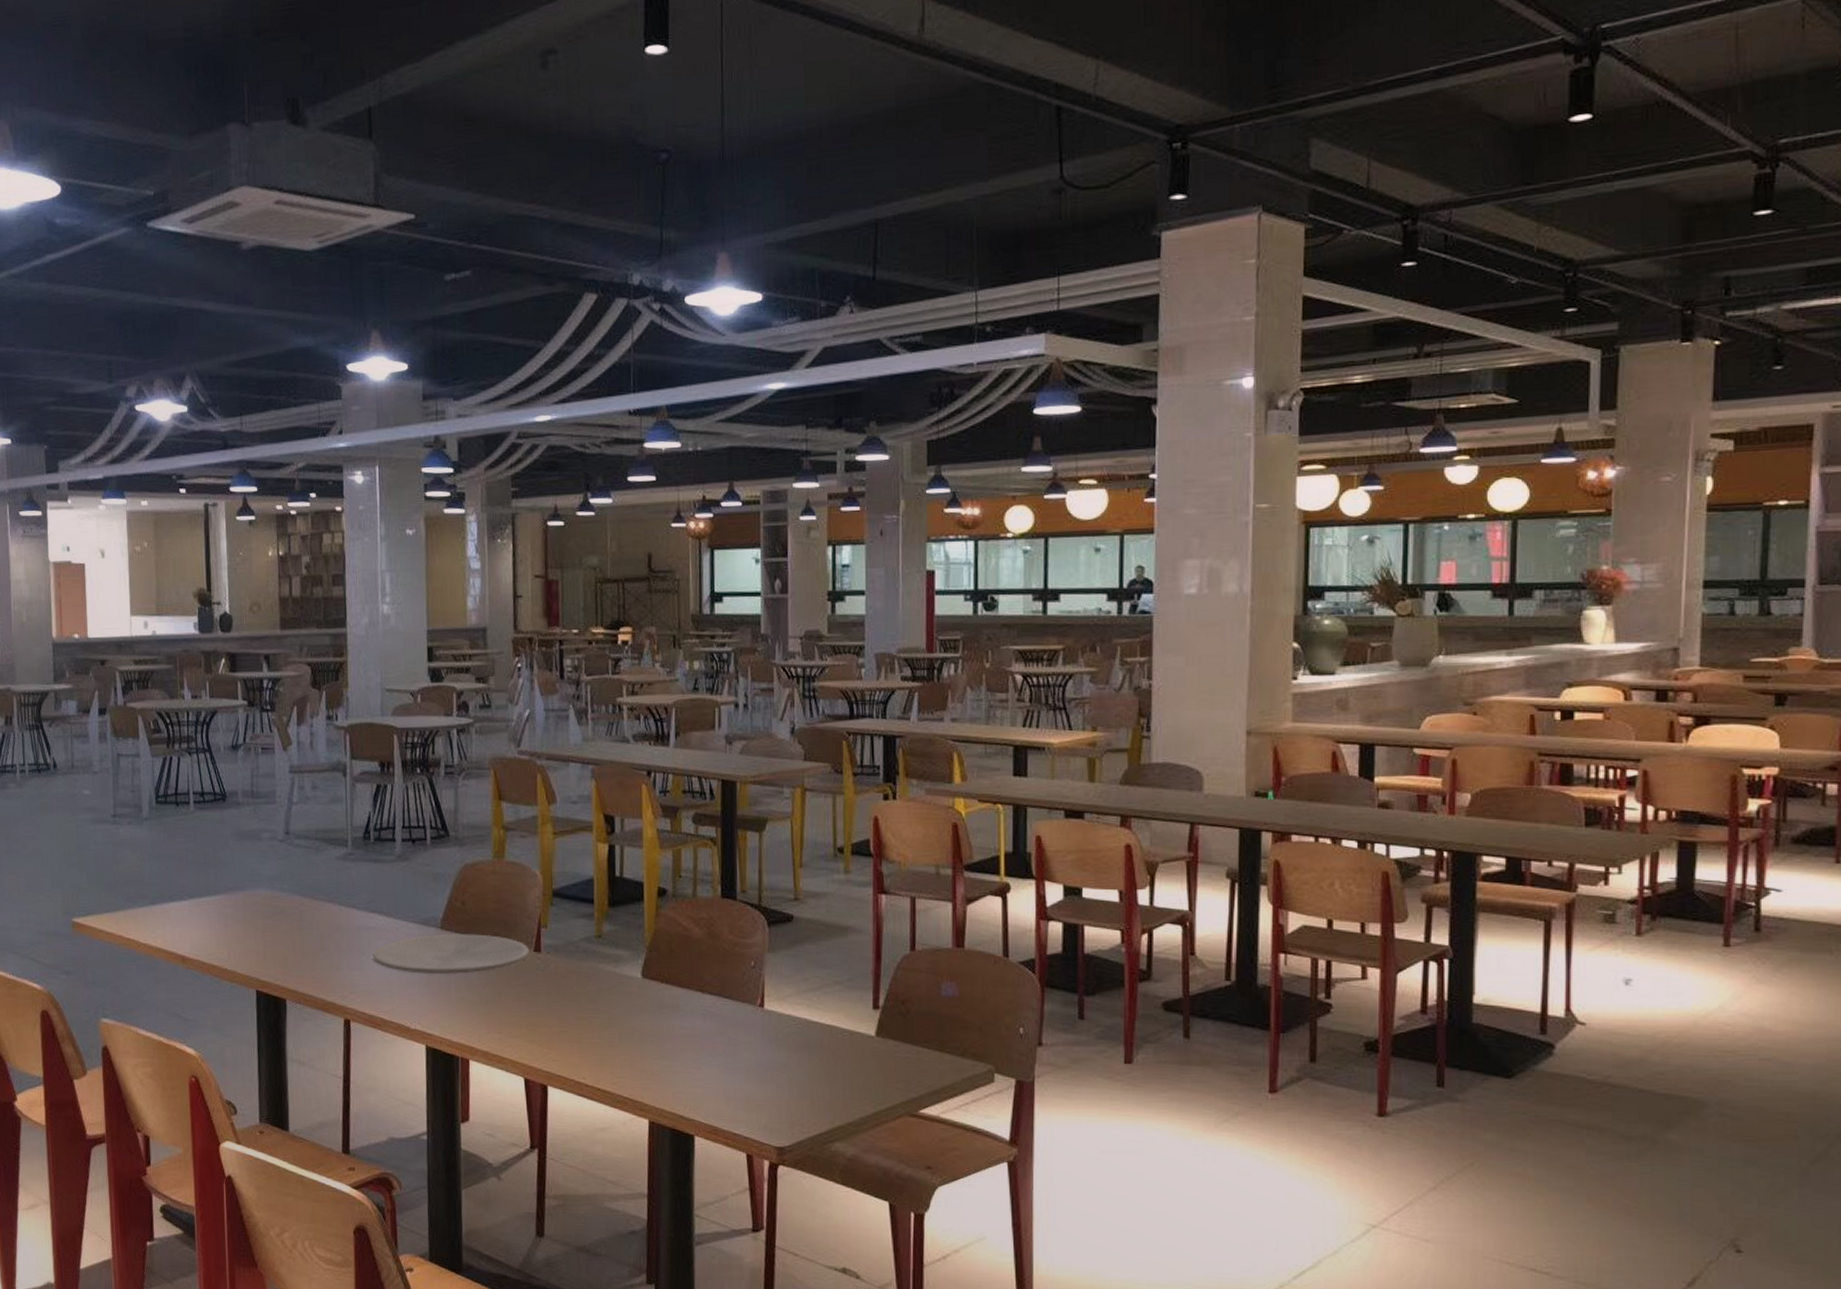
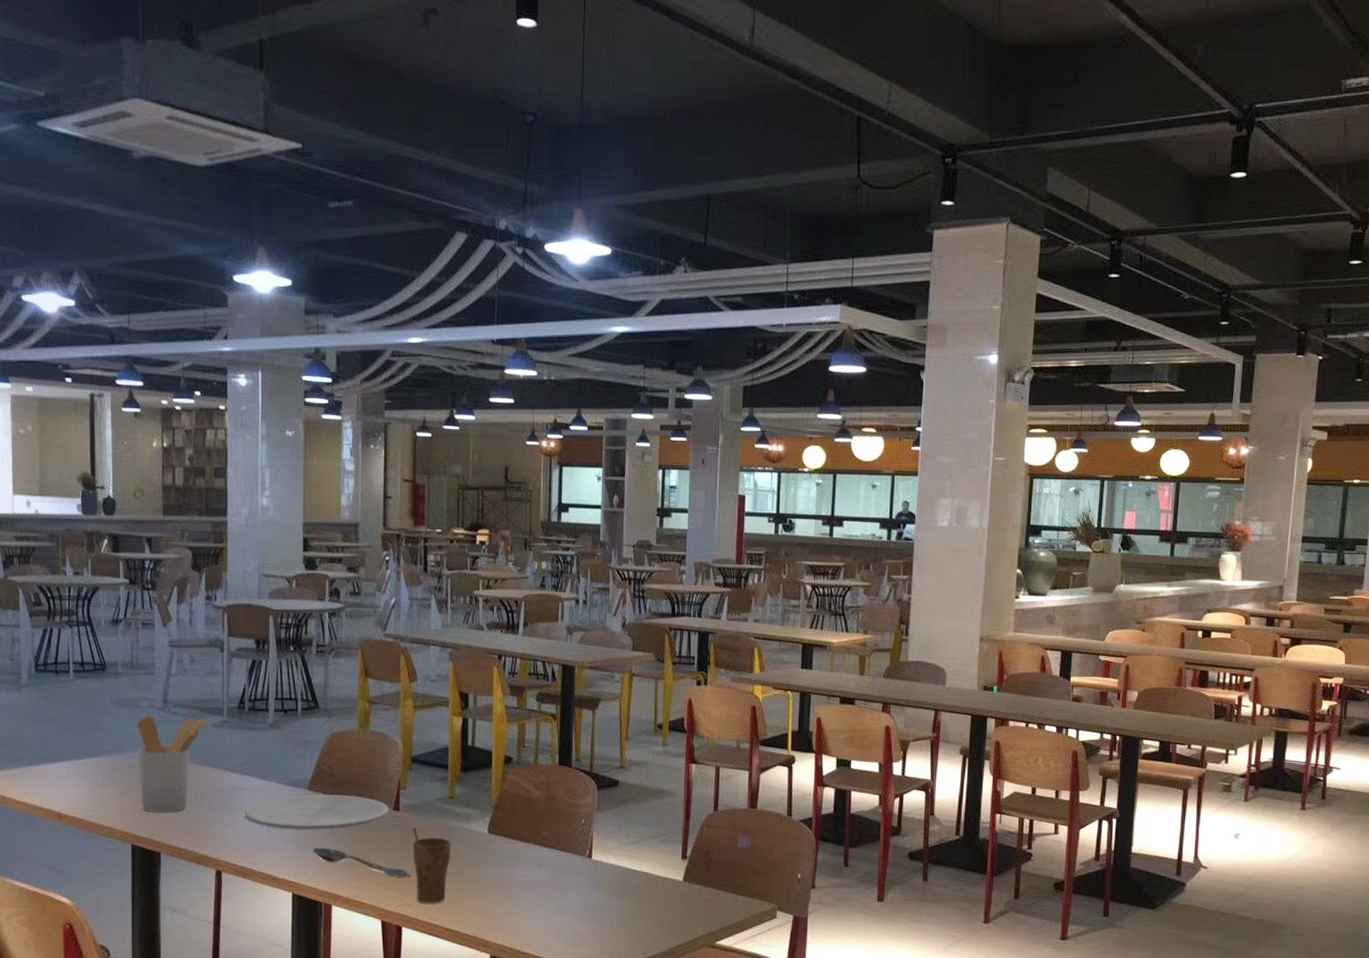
utensil holder: none [258,849,332,954] -> present [136,717,208,812]
spoon: none [447,994,556,1029] -> present [313,847,411,878]
cup: none [556,971,601,1060] -> present [412,827,452,904]

